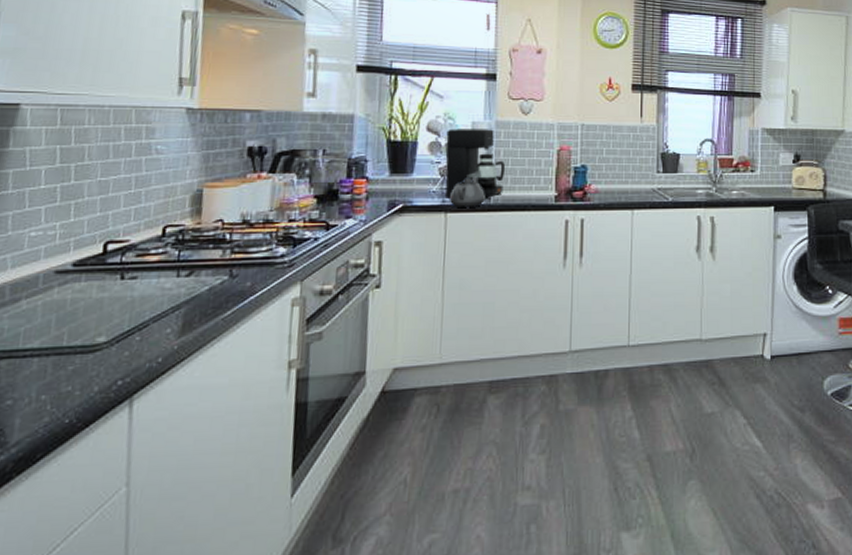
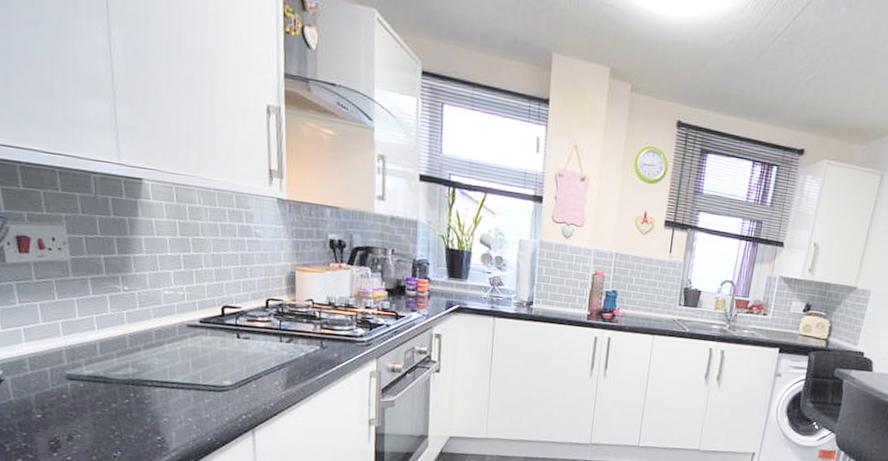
coffee maker: present [444,129,506,198] -> none [493,243,547,310]
teapot: present [449,176,485,209] -> none [497,289,528,316]

